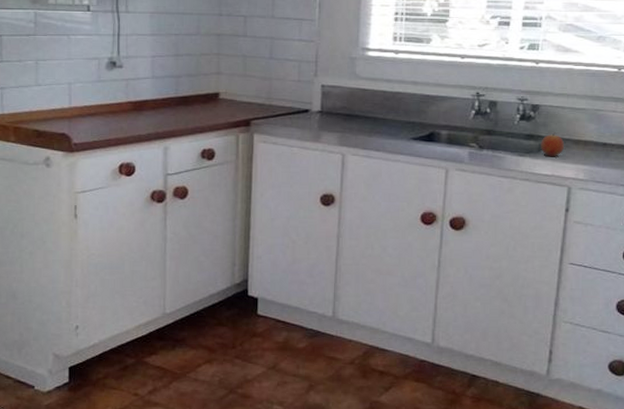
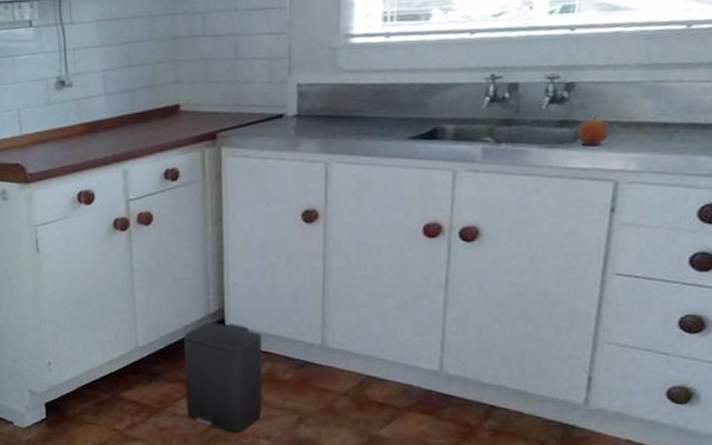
pedal bin: none [207,291,281,398] -> present [183,322,263,432]

